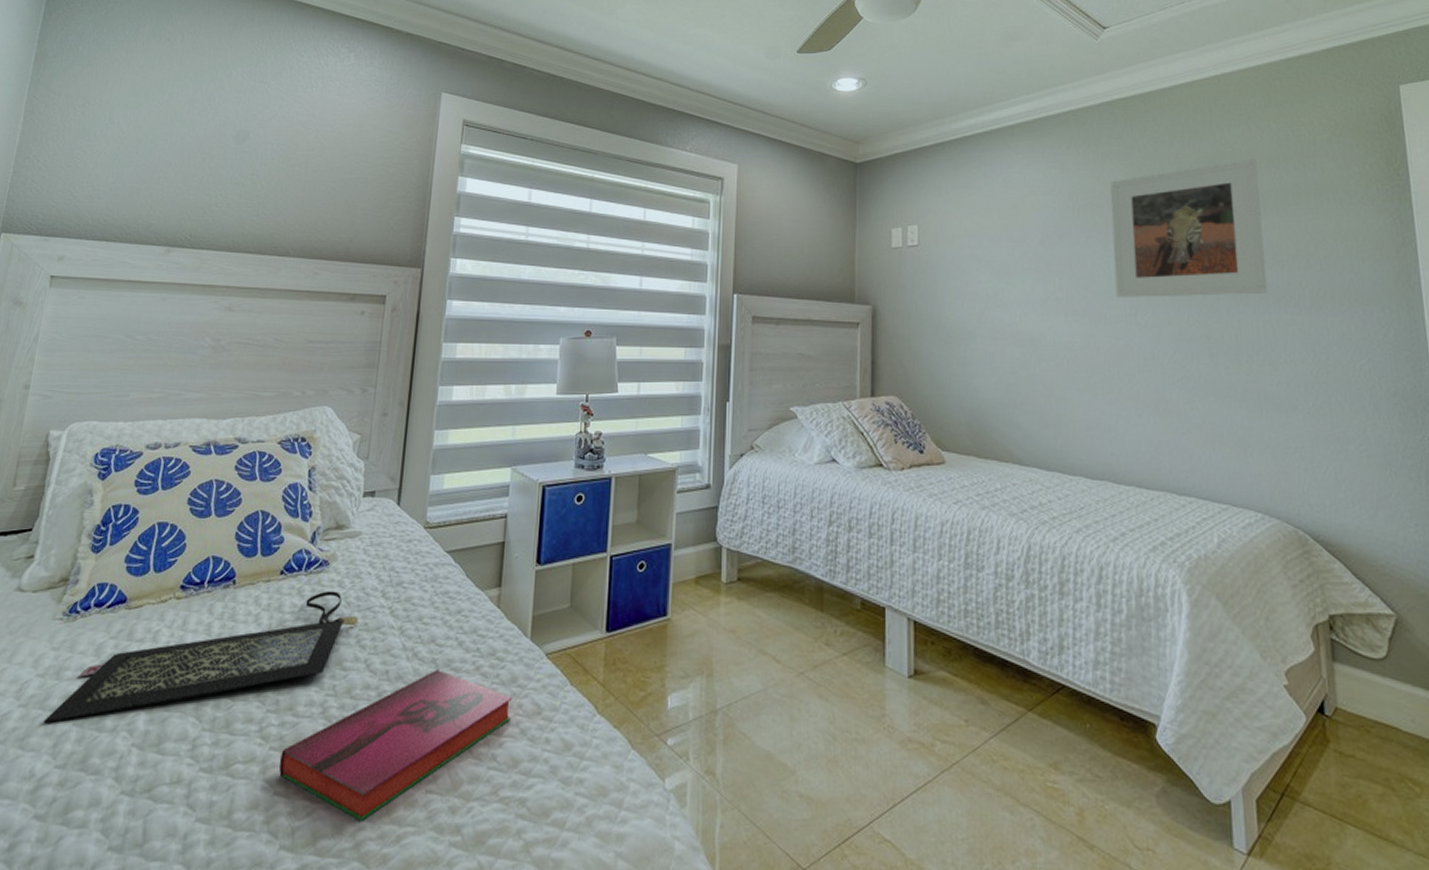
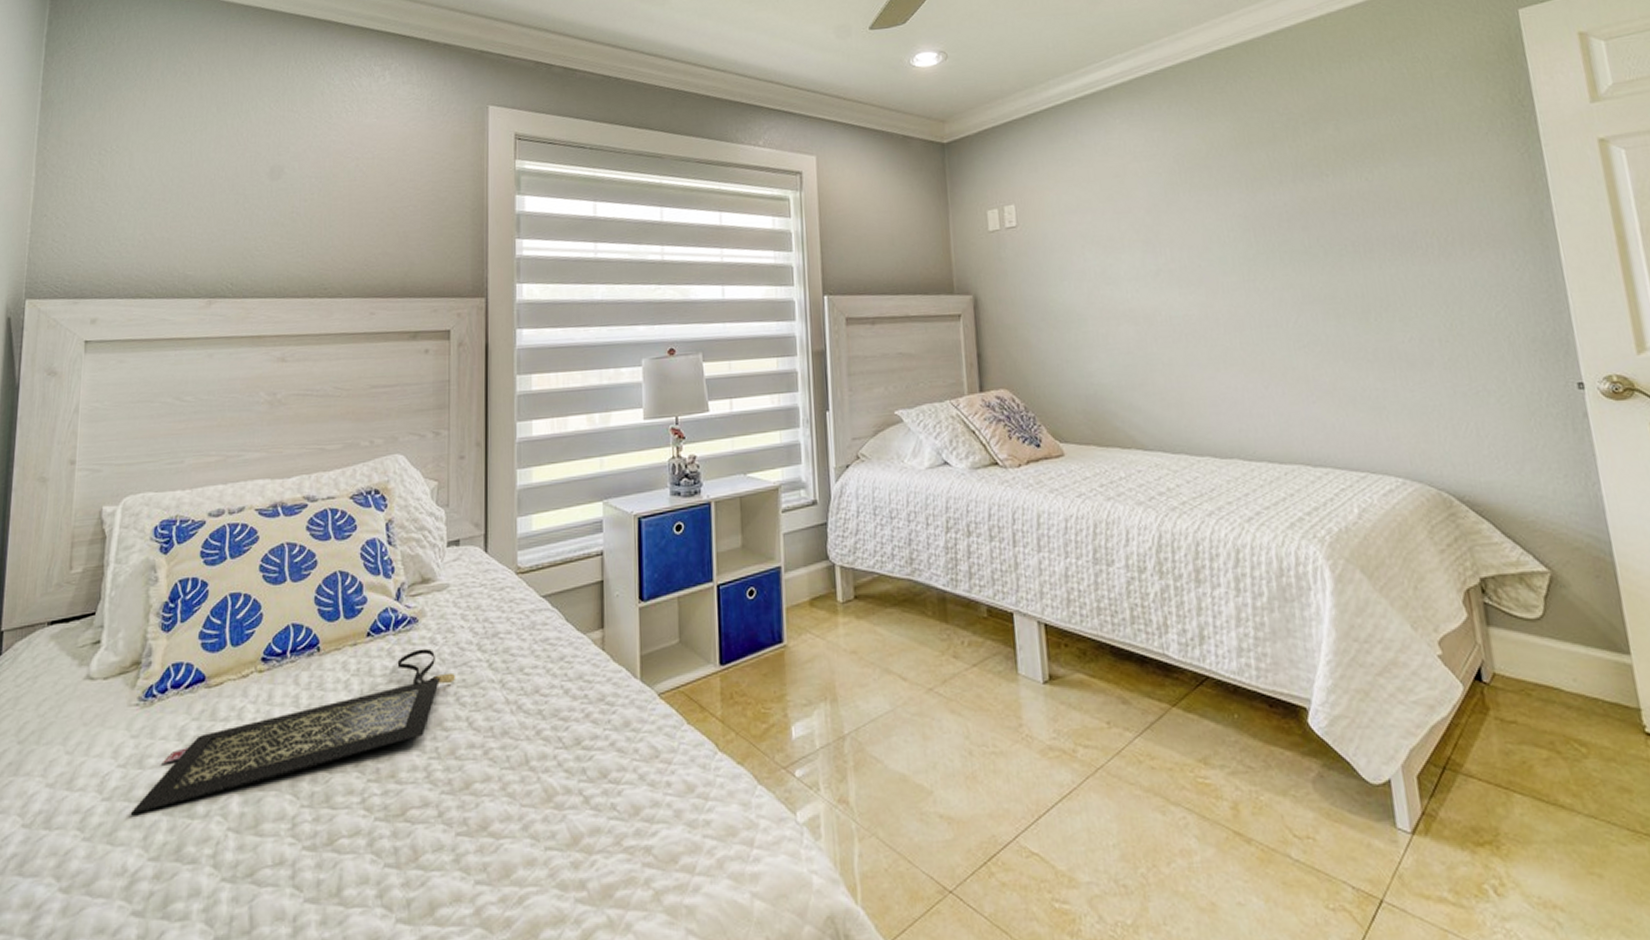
hardback book: present [278,669,513,822] -> none [386,721,628,886]
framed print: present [1110,158,1268,297] -> none [1217,101,1393,263]

